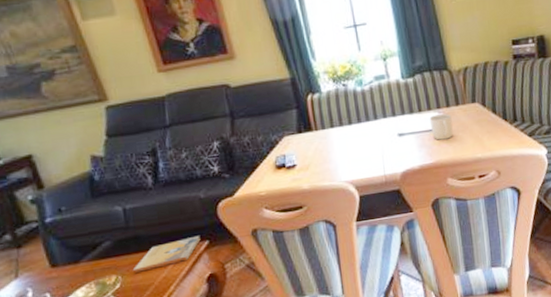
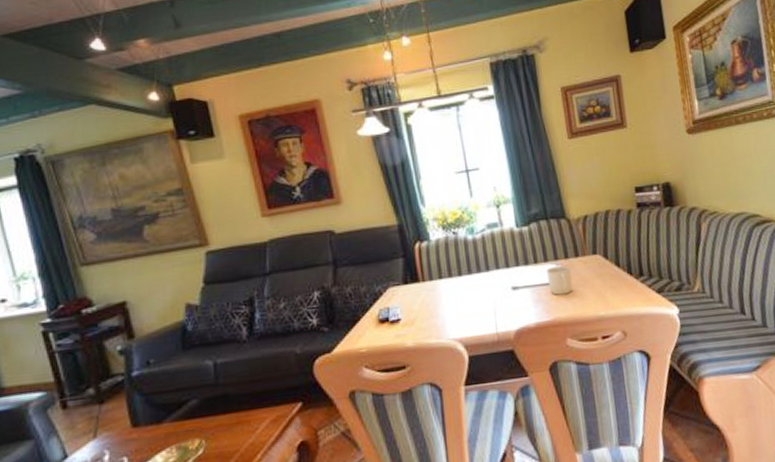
book: present [132,235,201,273] -> none [217,395,294,437]

